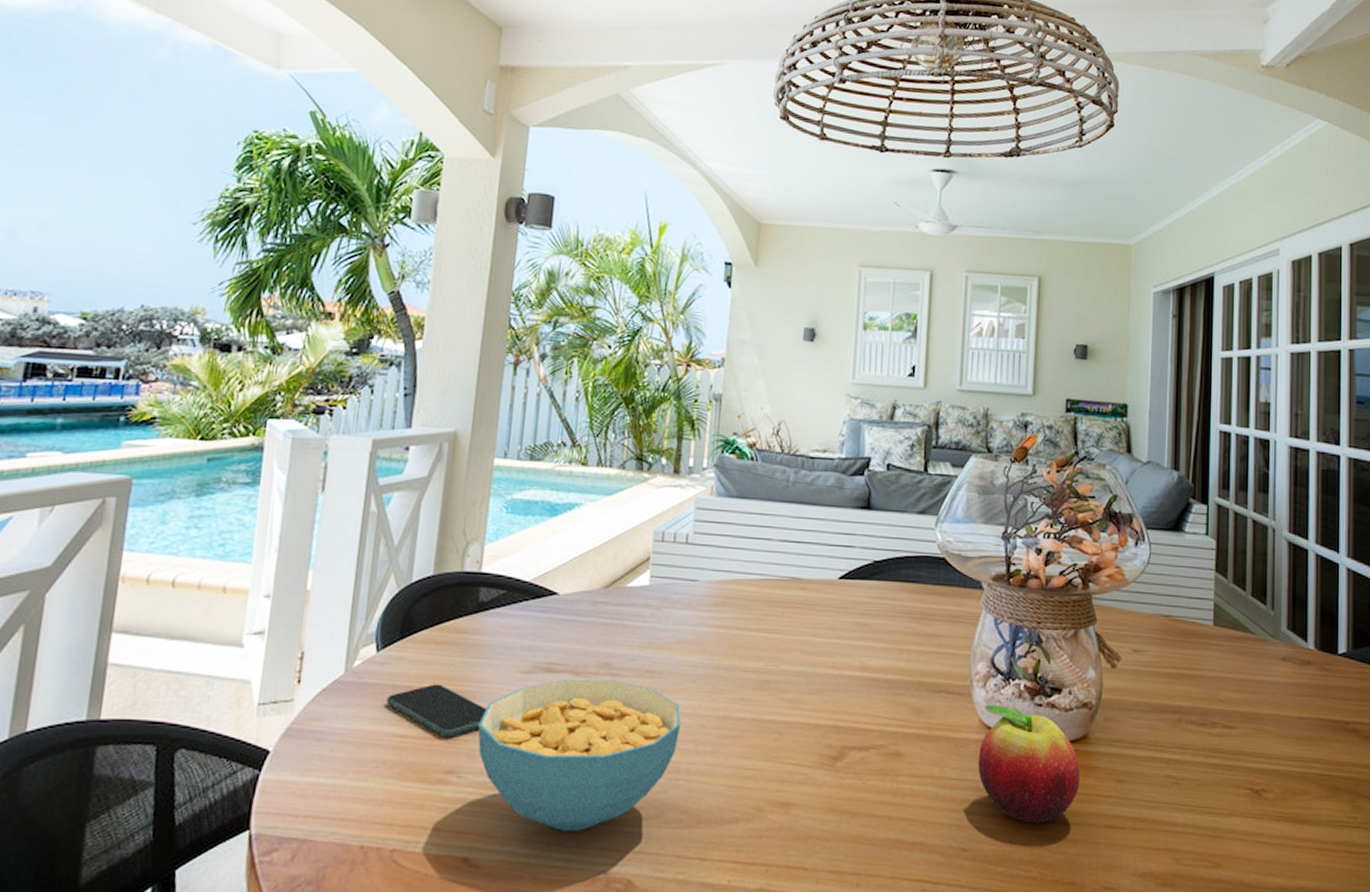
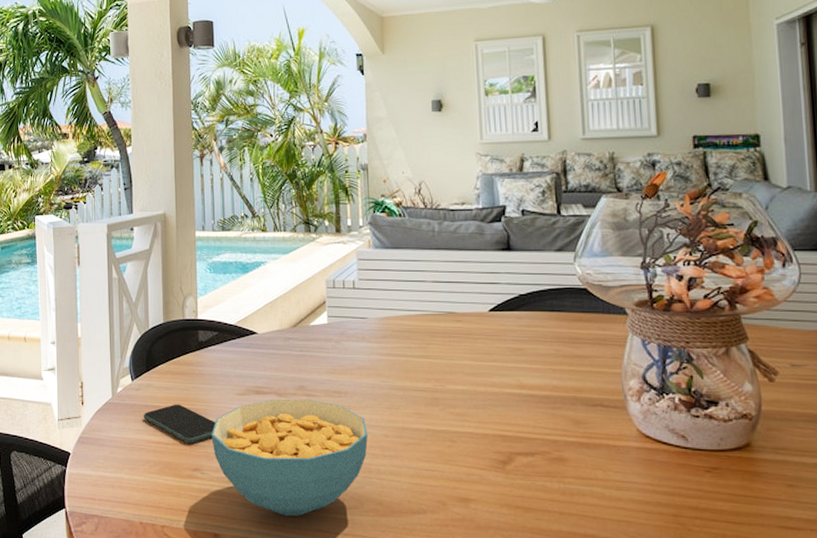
fruit: present [978,704,1080,823] -> none [639,416,747,522]

